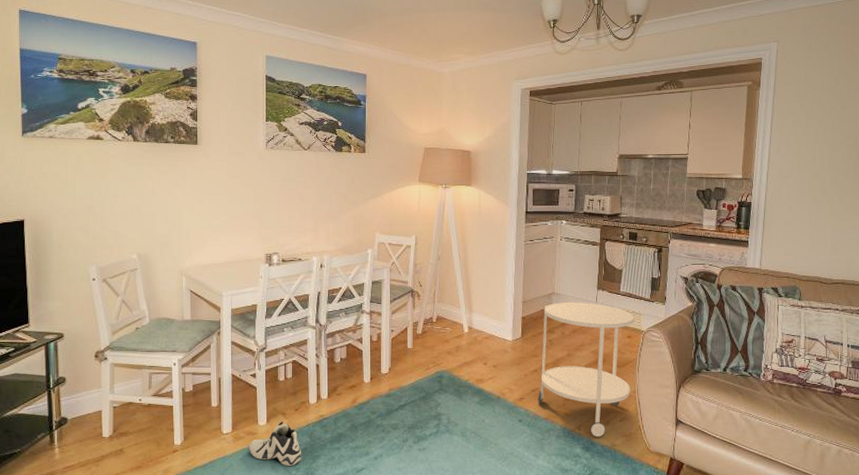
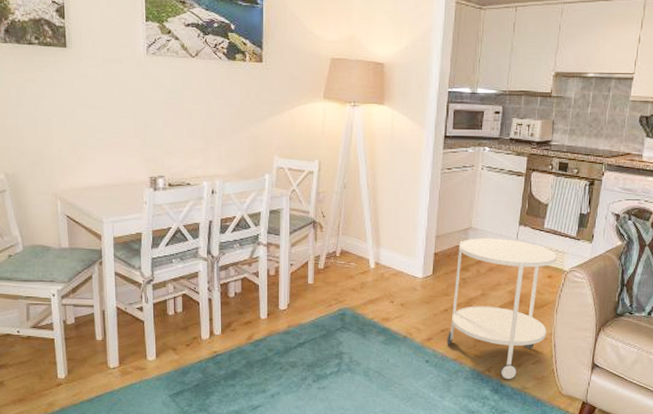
sneaker: present [248,421,301,466] -> none [137,356,194,402]

